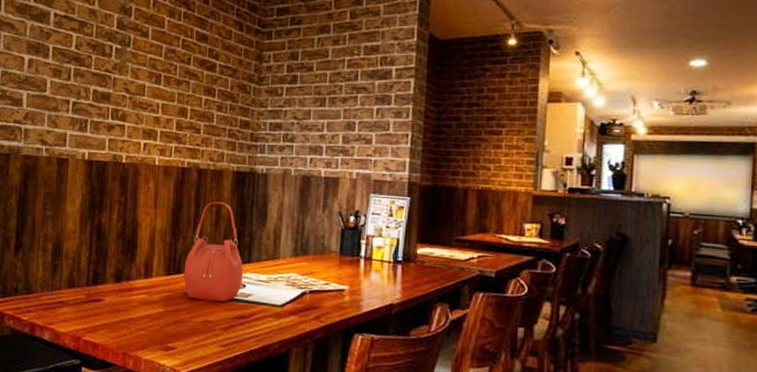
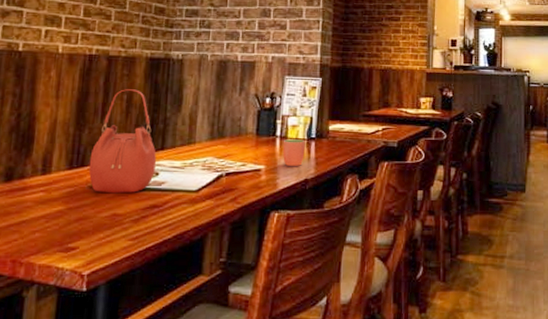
cup: none [367,260,391,290] -> present [282,139,305,166]

